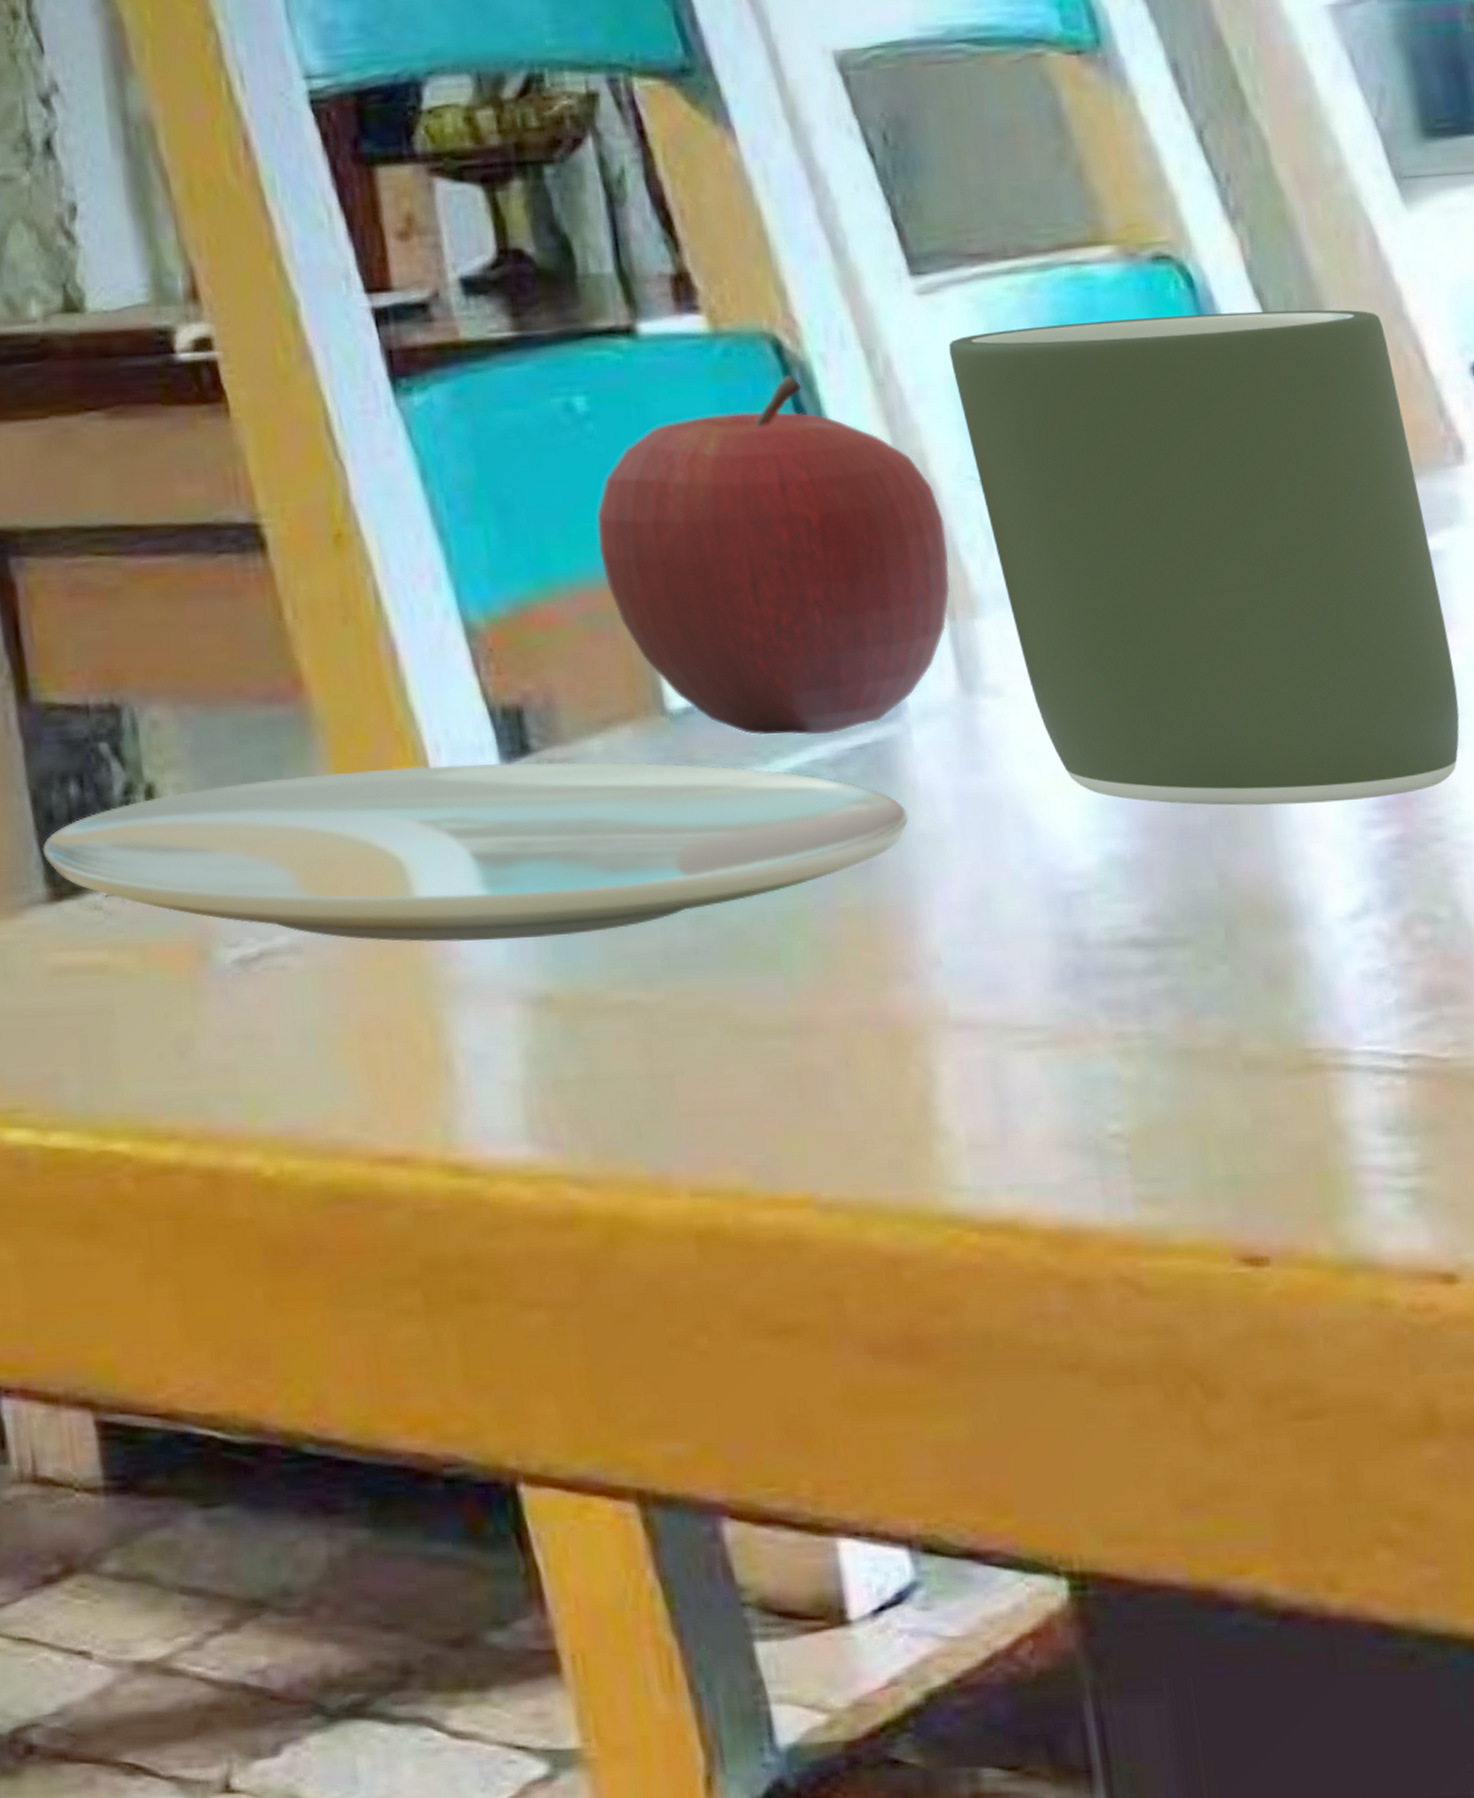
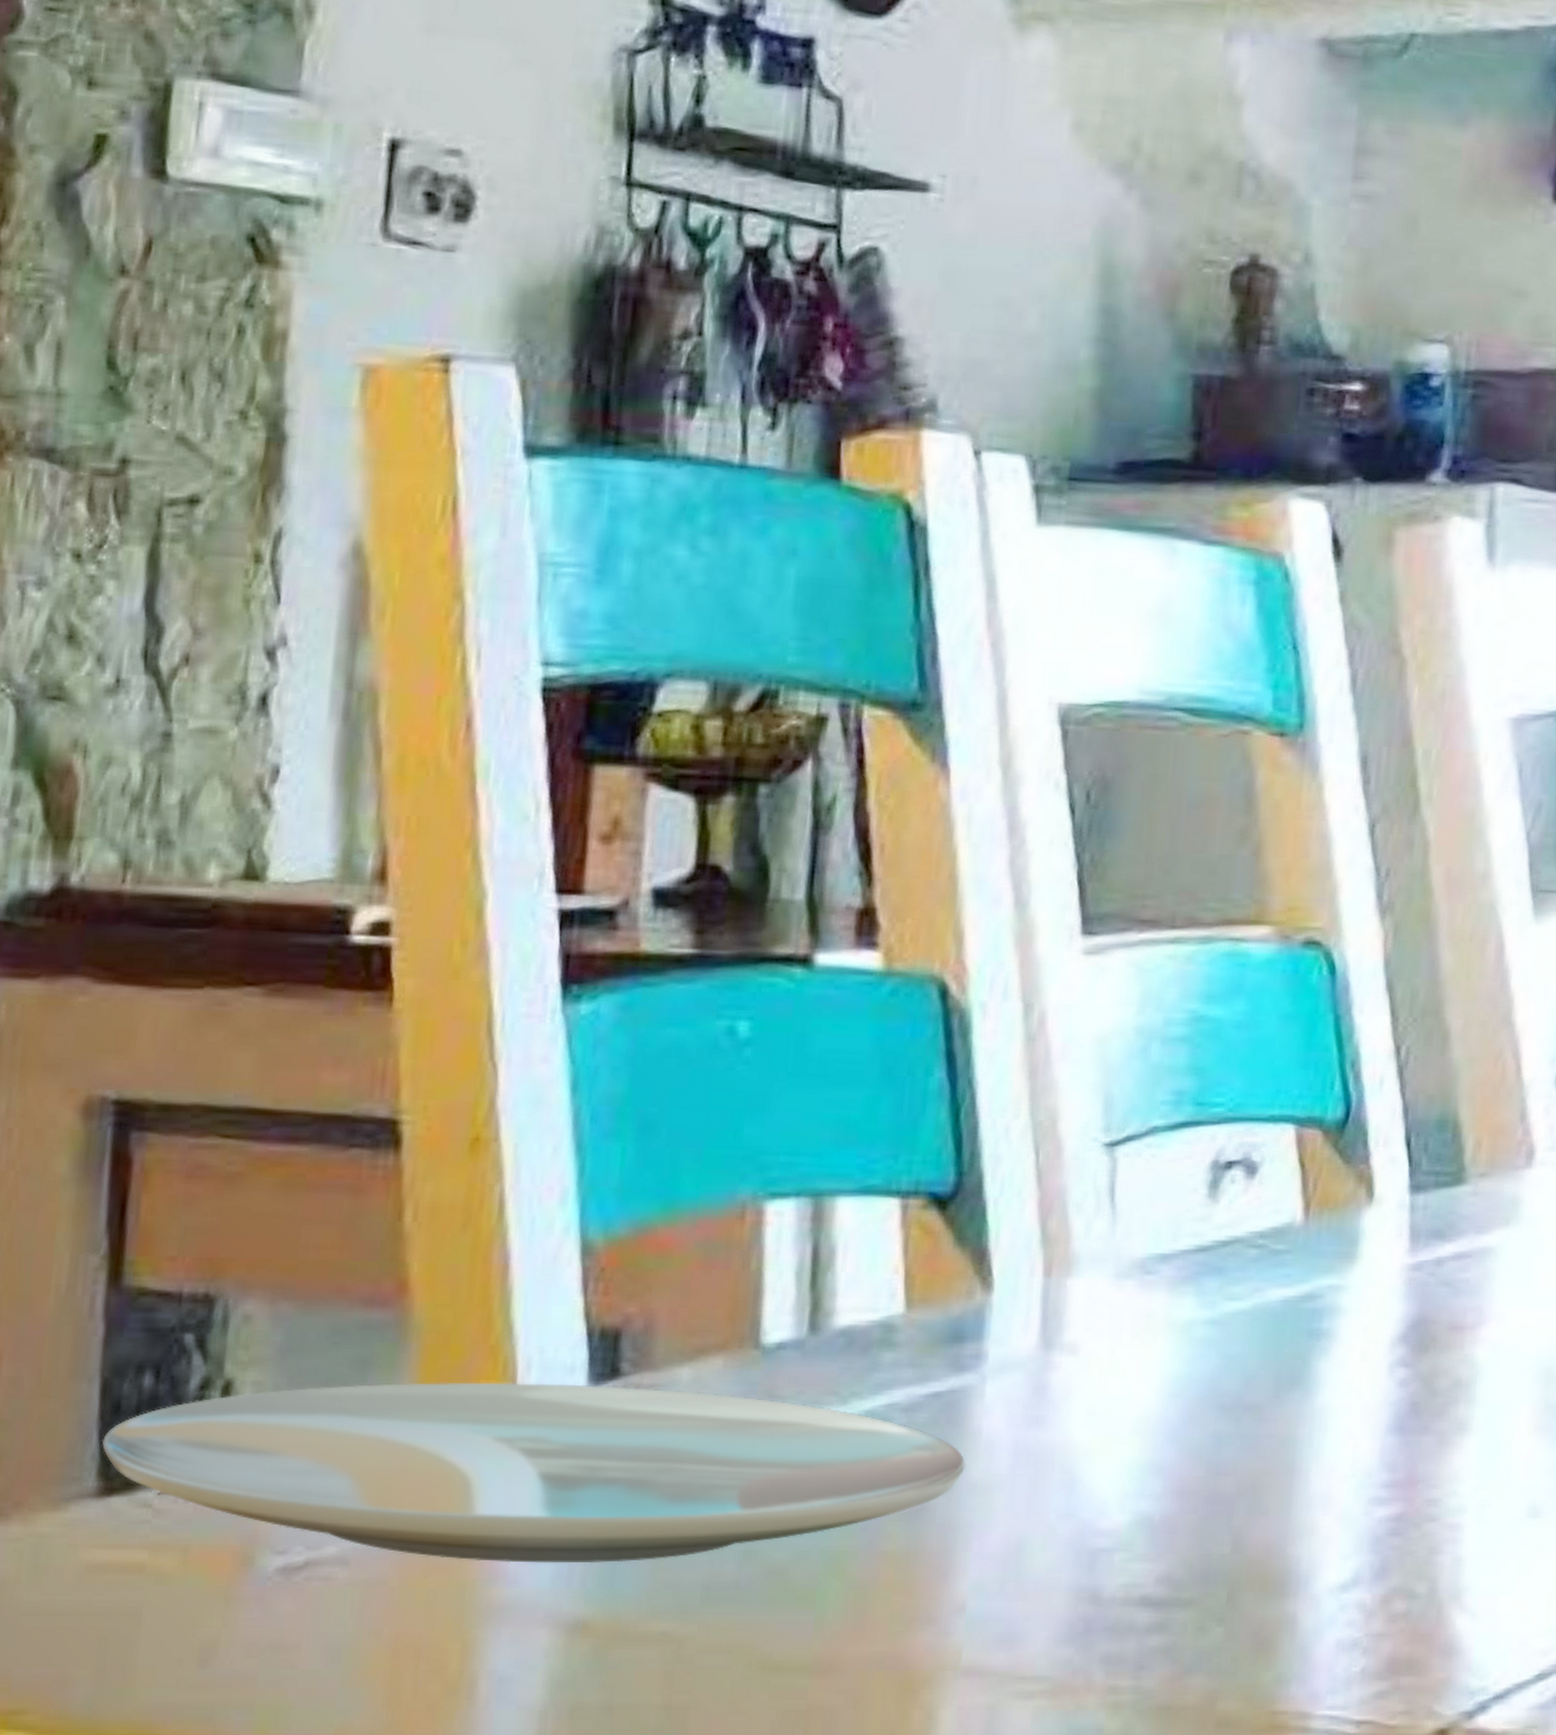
fruit: present [596,375,951,736] -> none [729,1021,1061,1380]
mug: present [948,309,1460,806] -> none [1100,997,1491,1478]

